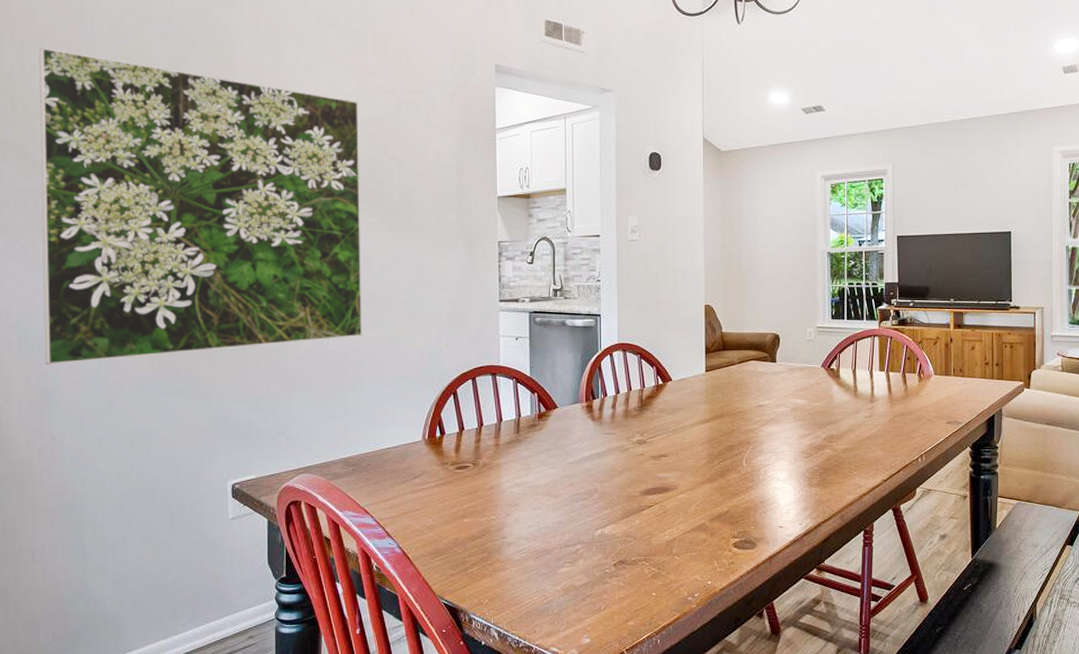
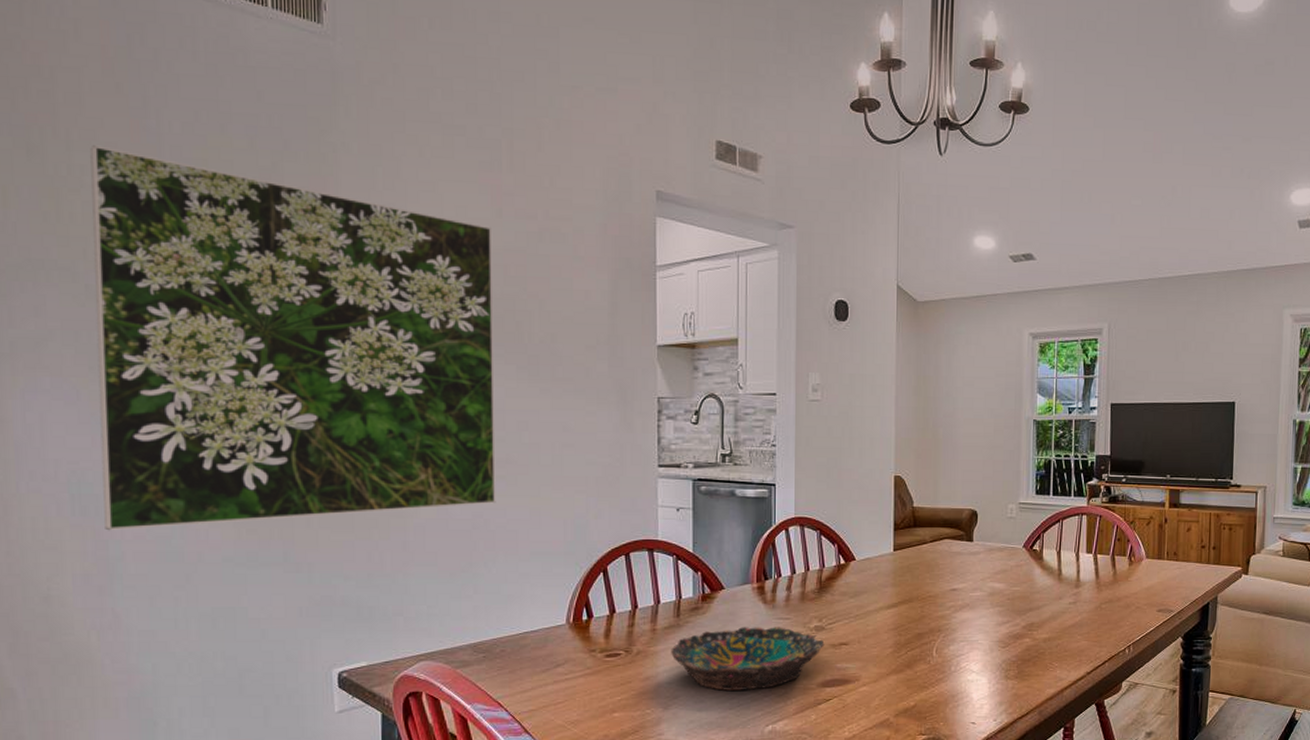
bowl: none [512,441,646,498] -> present [671,627,825,691]

